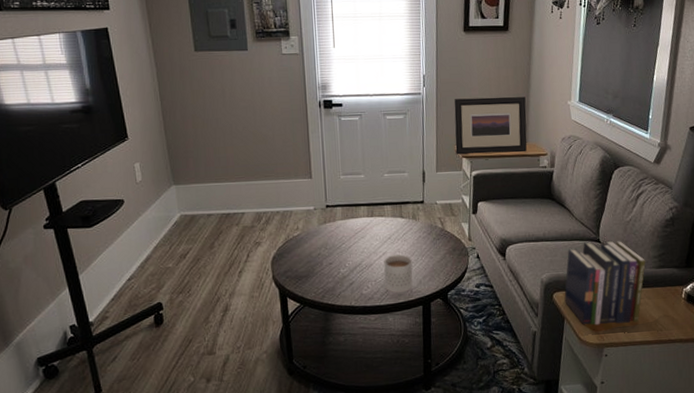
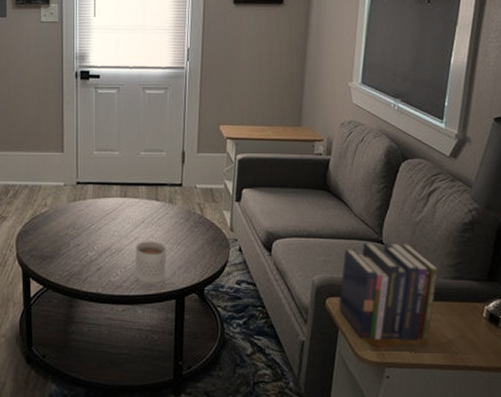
picture frame: present [454,97,527,155] -> none [219,75,301,137]

